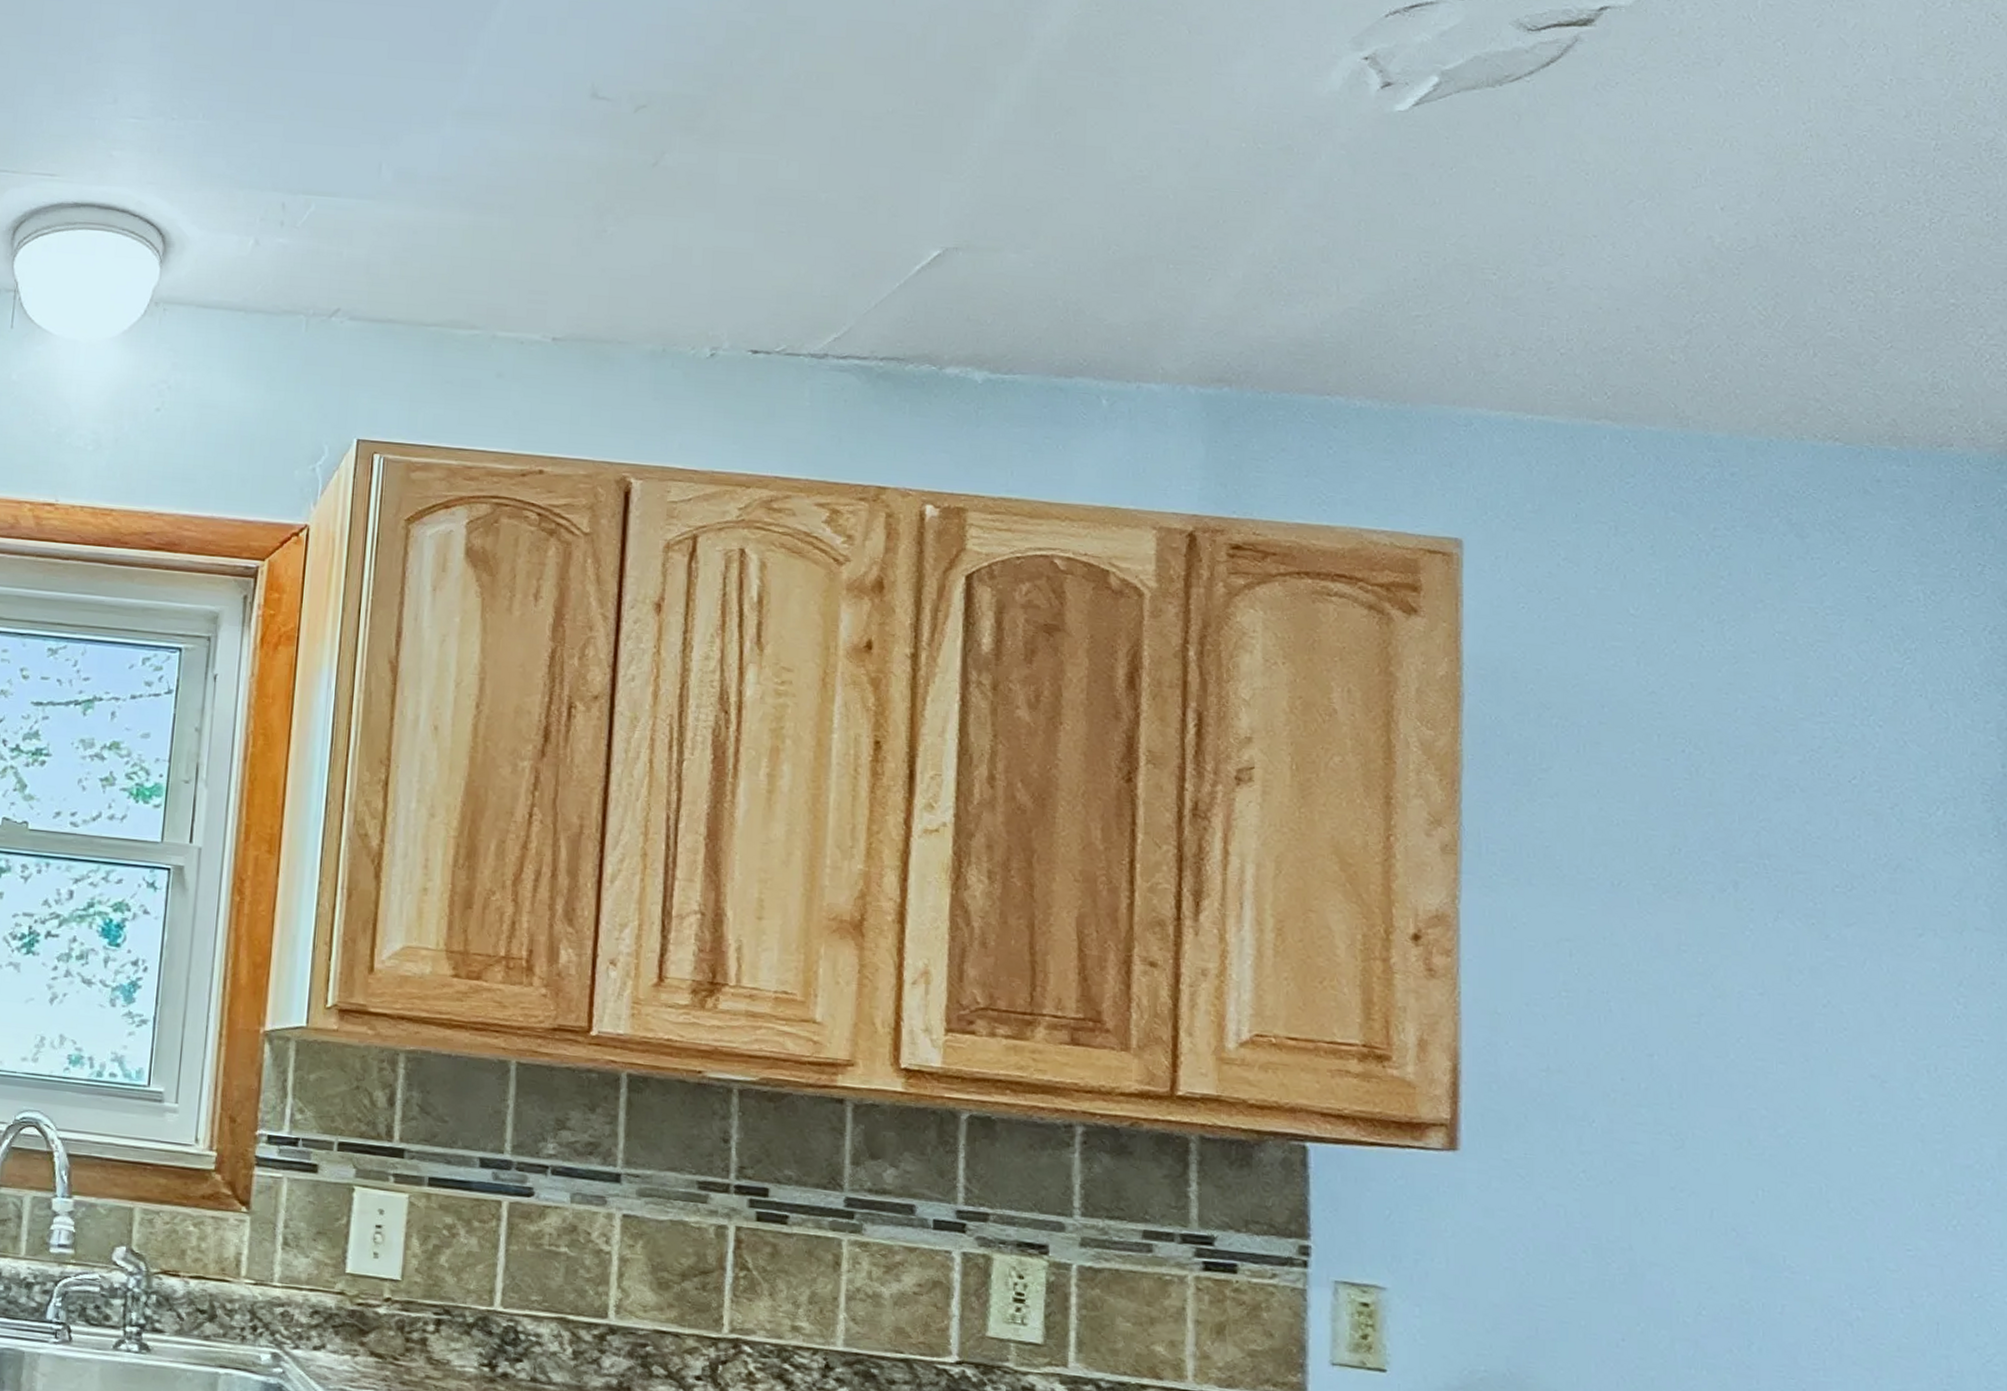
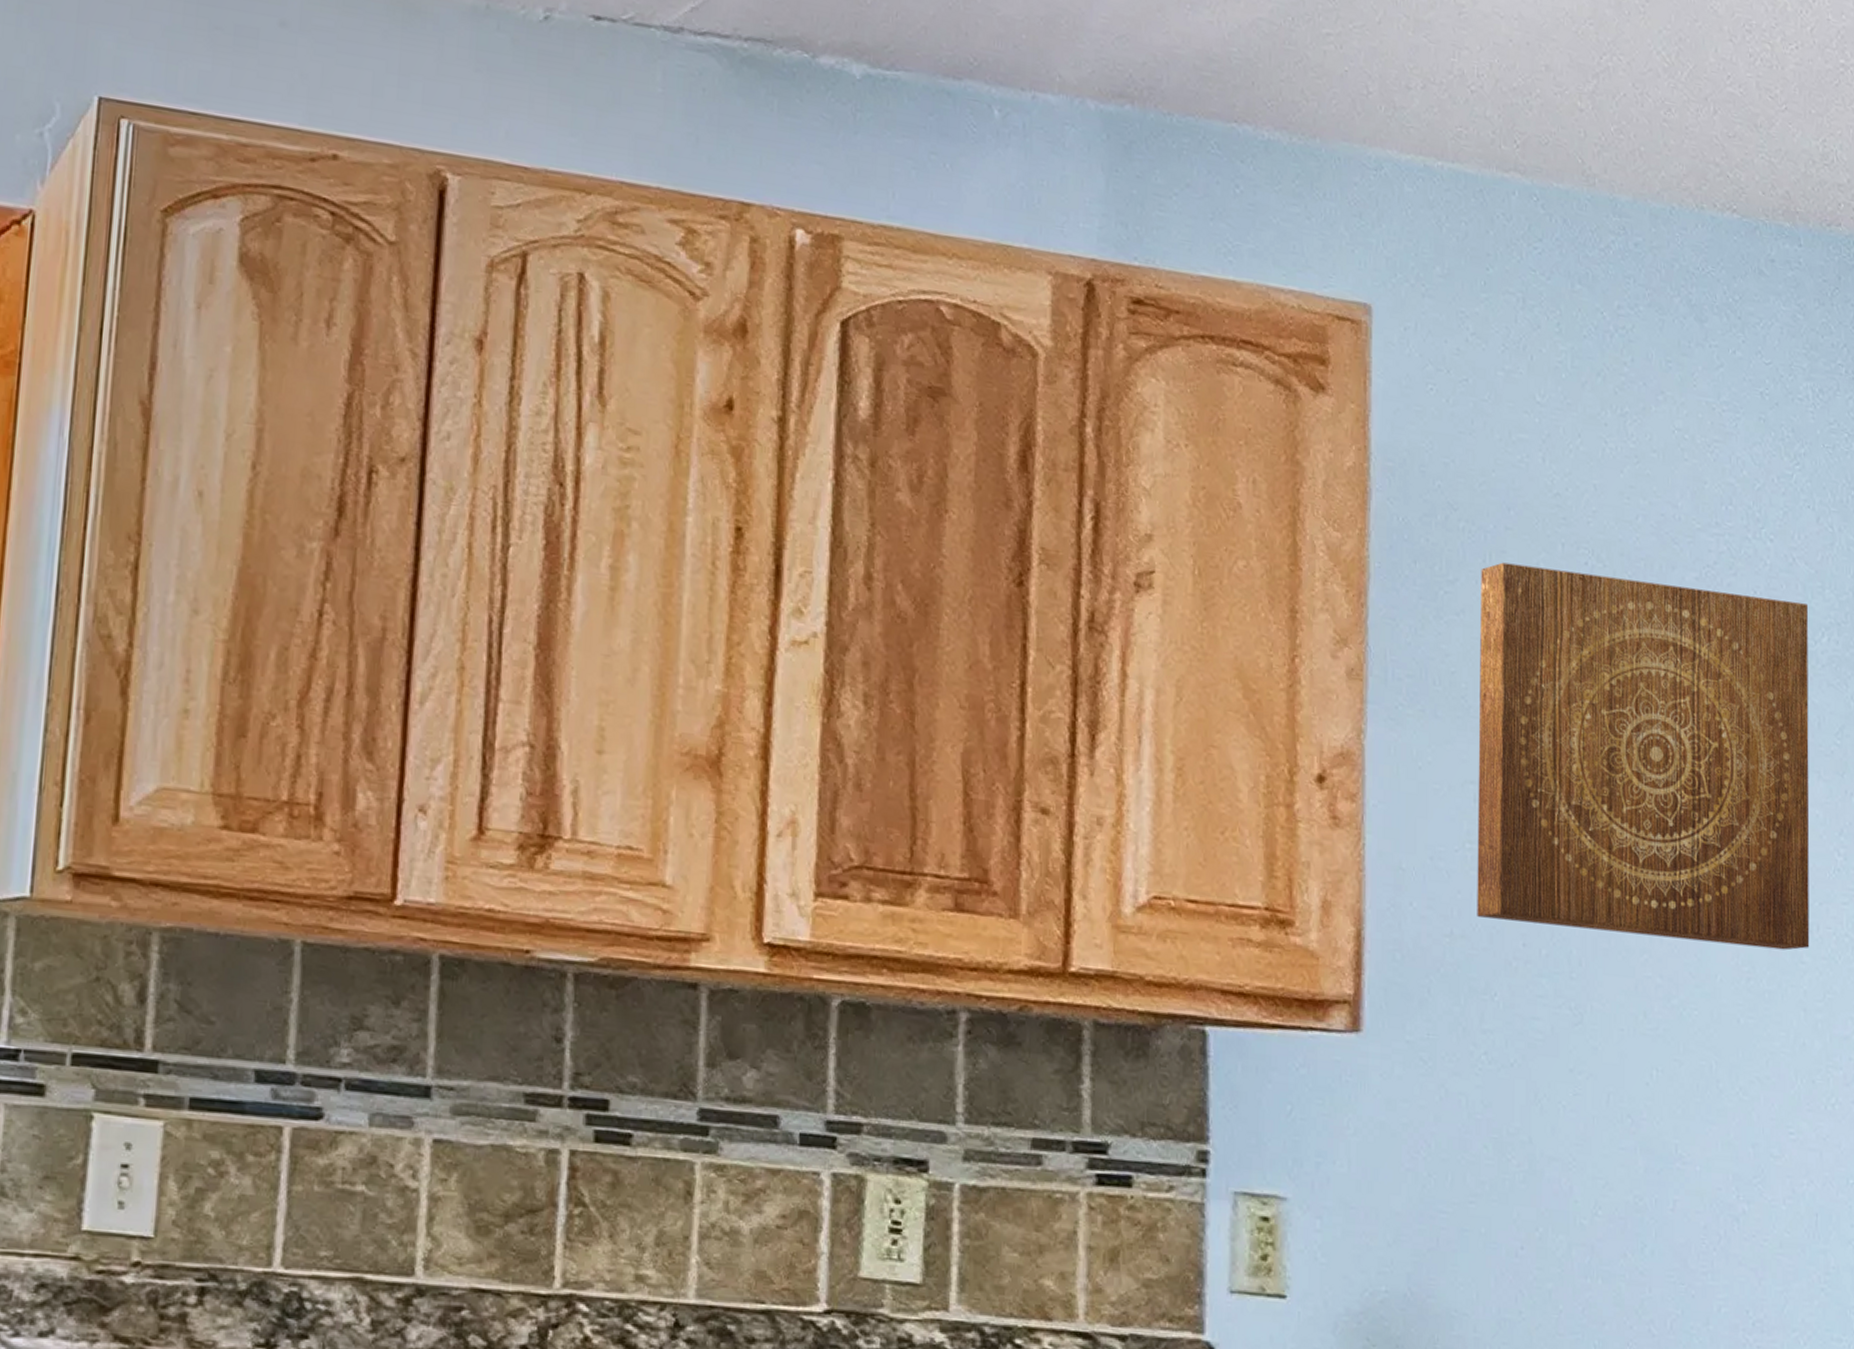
wall art: none [1573,752,1927,1088] -> present [1477,562,1810,951]

